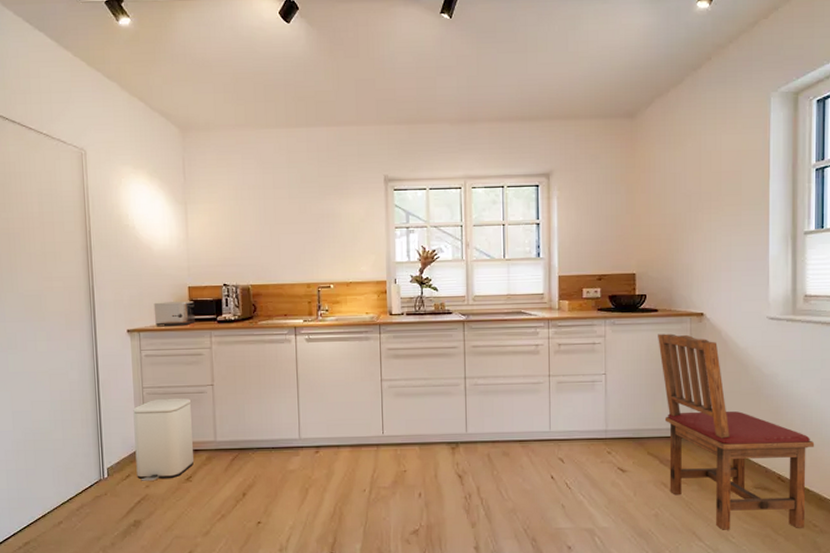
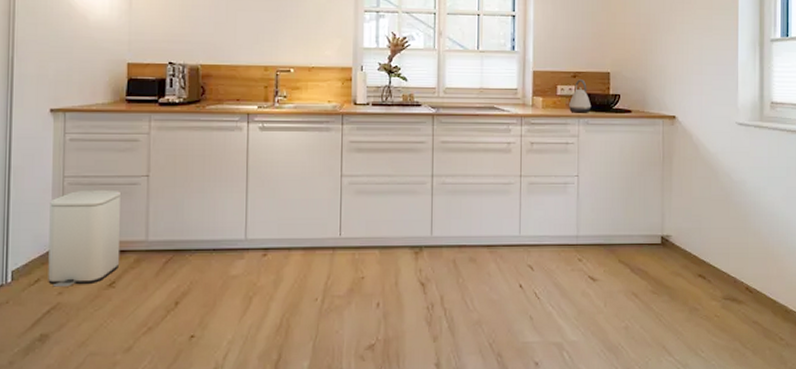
toaster: present [153,301,195,327] -> none [84,79,133,108]
kettle: none [594,282,618,314] -> present [568,79,592,113]
dining chair: present [658,333,815,530] -> none [631,135,781,344]

